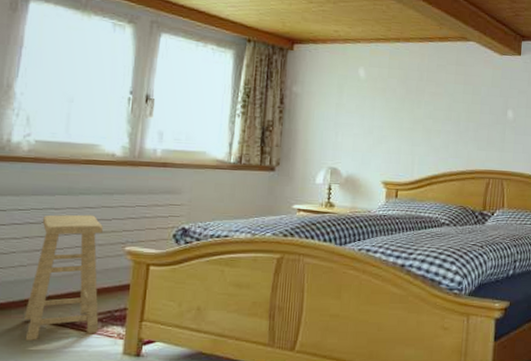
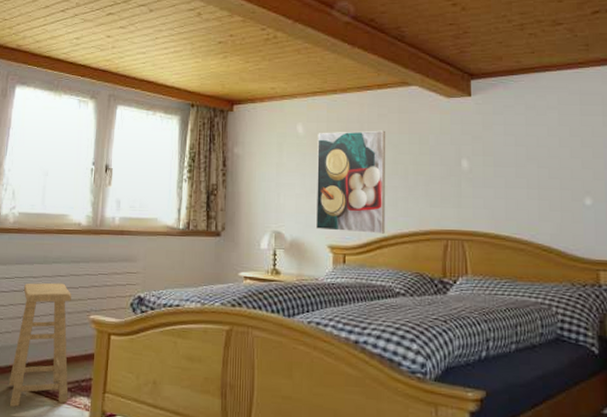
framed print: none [371,77,443,172] -> present [315,130,385,234]

